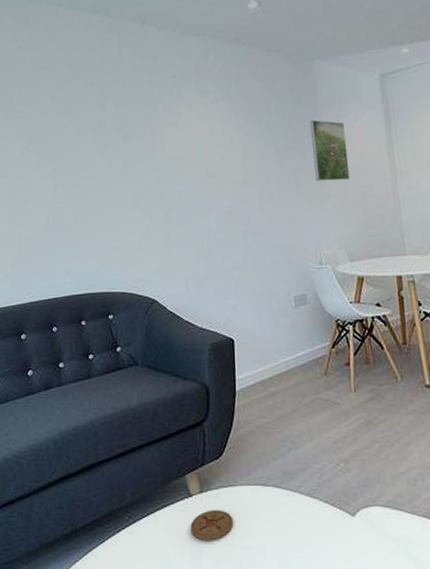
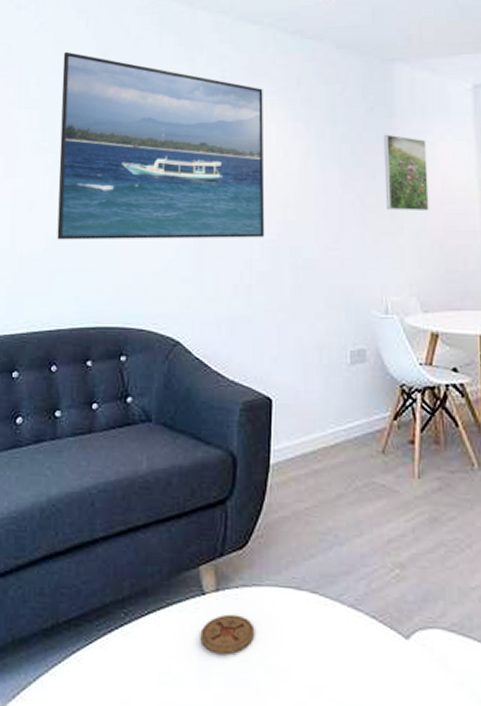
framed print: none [40,69,219,225] -> present [57,51,265,240]

